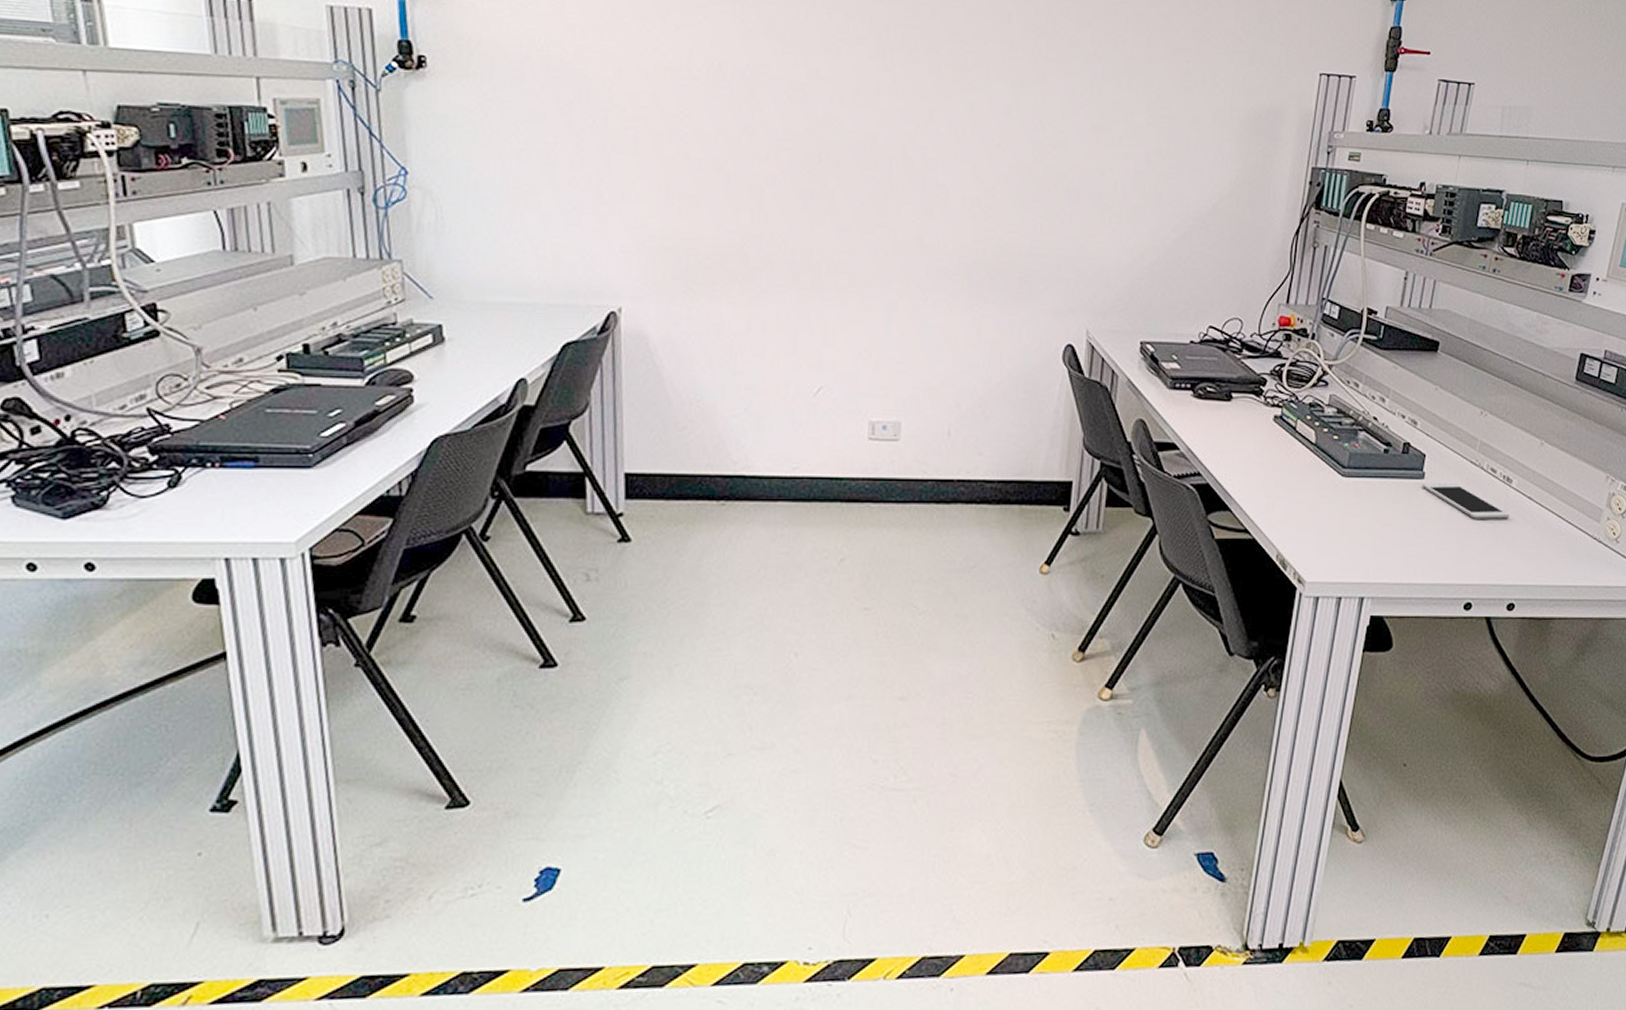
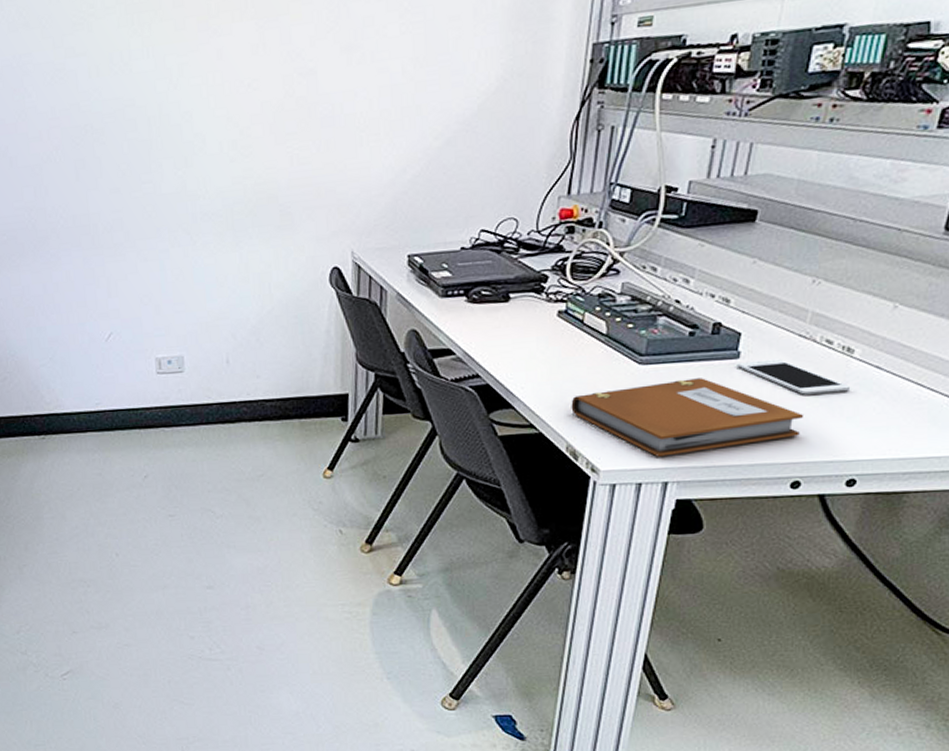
notebook: none [1282,495,1475,571] -> present [571,378,804,457]

